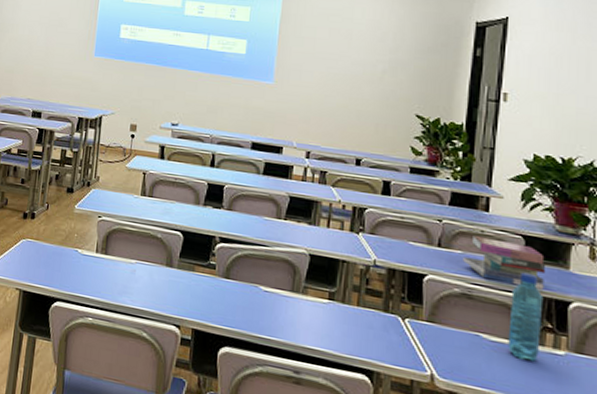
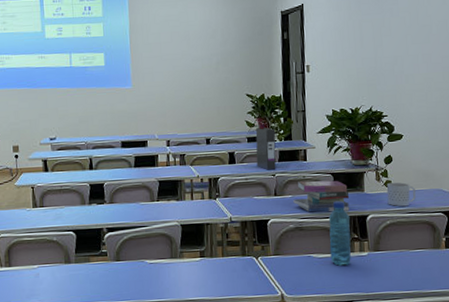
binder: none [418,158,450,216] -> present [255,127,276,171]

